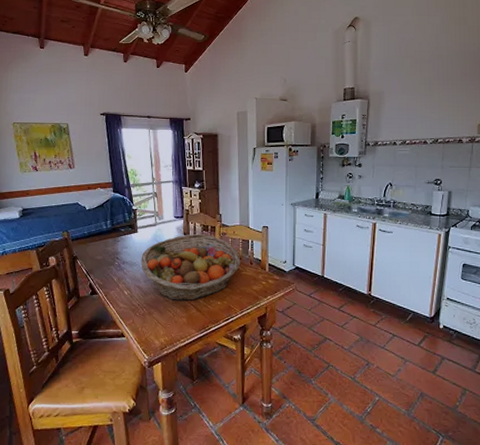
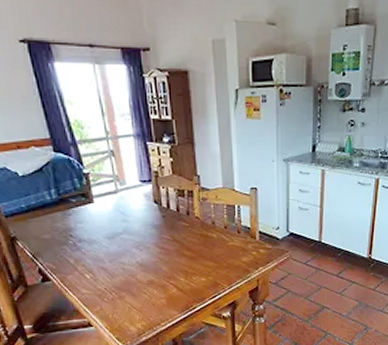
fruit basket: present [141,234,241,302] -> none [102,201,227,281]

